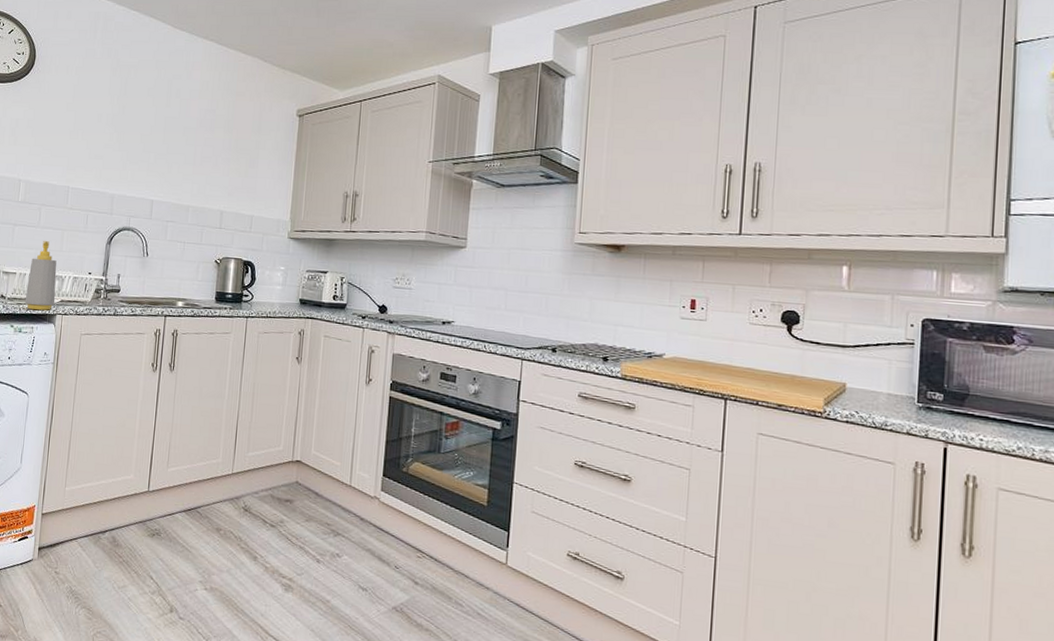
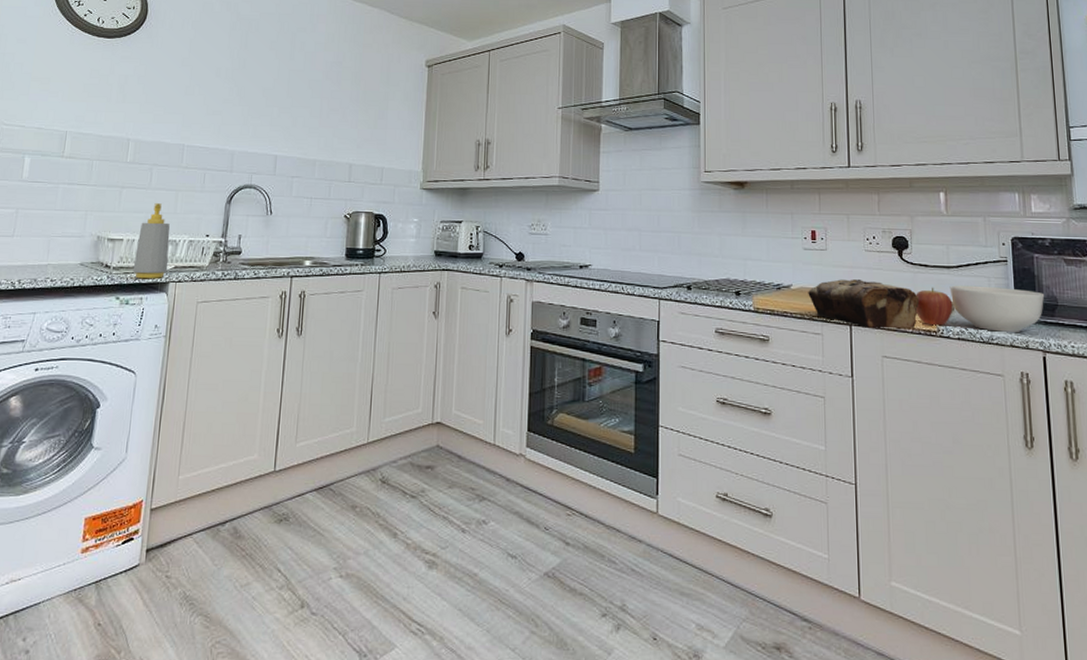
bread loaf: none [681,351,807,408] -> present [808,279,920,329]
fruit: none [800,366,845,407] -> present [915,287,953,326]
bowl: none [842,365,955,421] -> present [949,285,1045,333]

